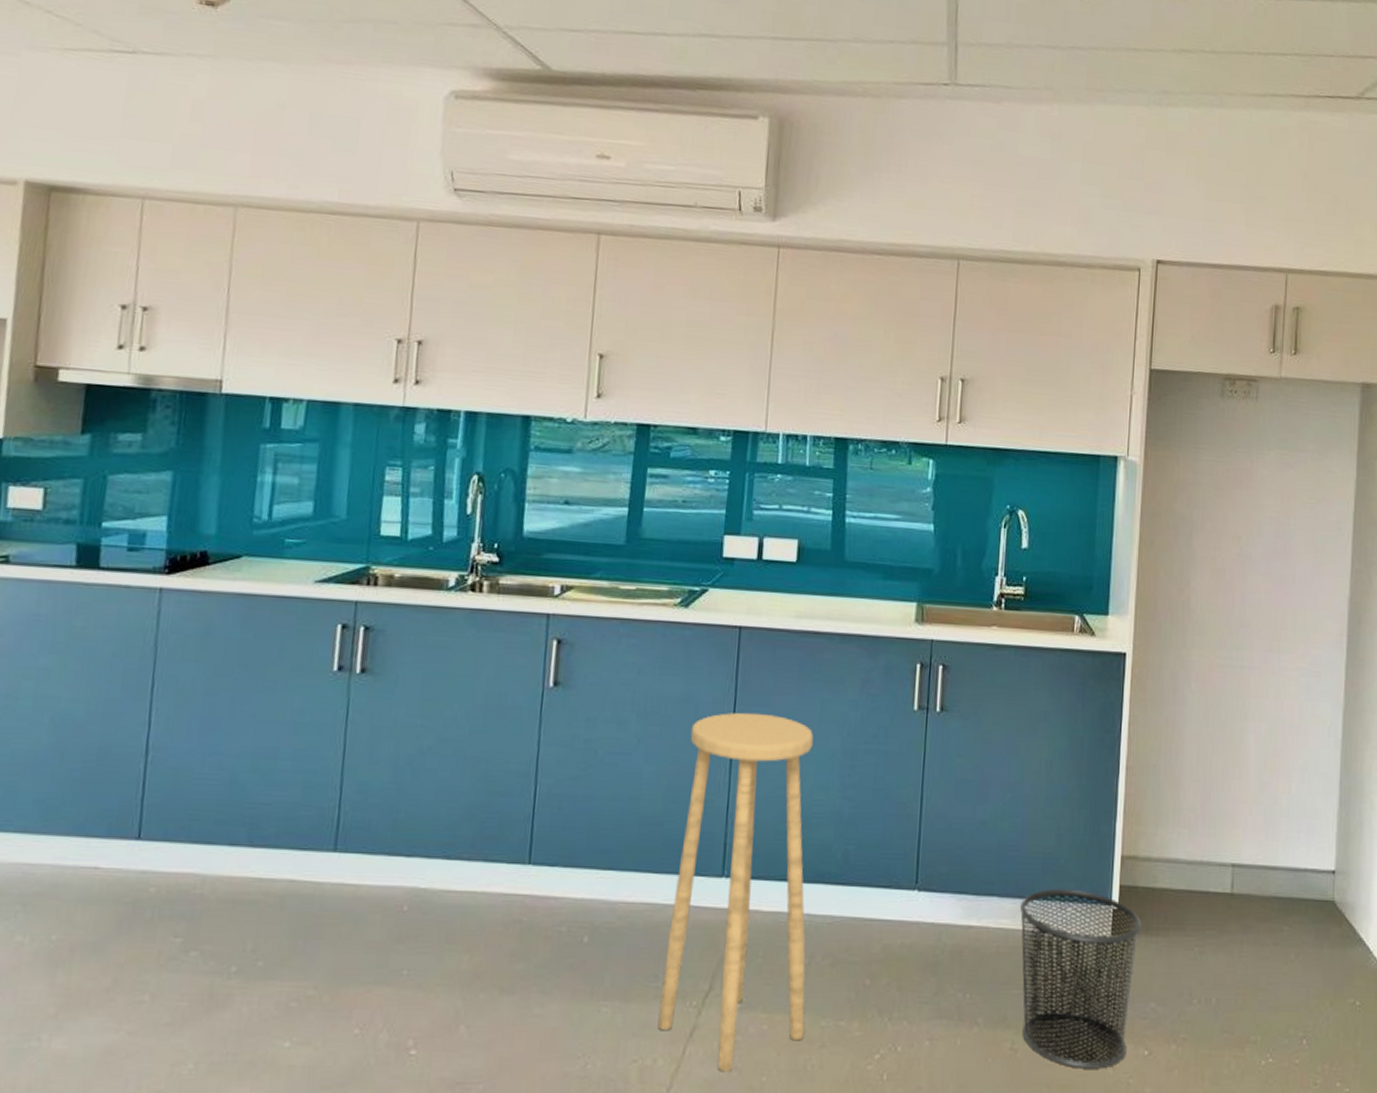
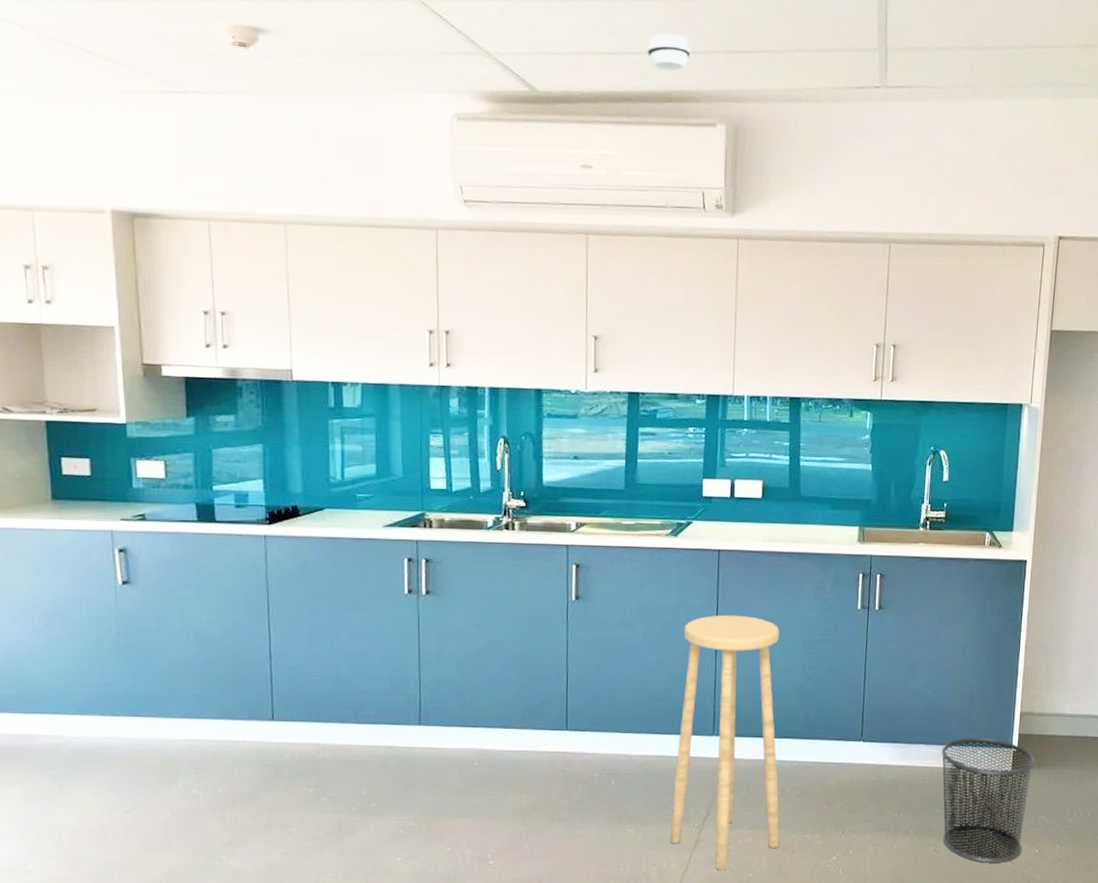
smoke detector: none [681,14,732,57] -> present [646,33,691,72]

